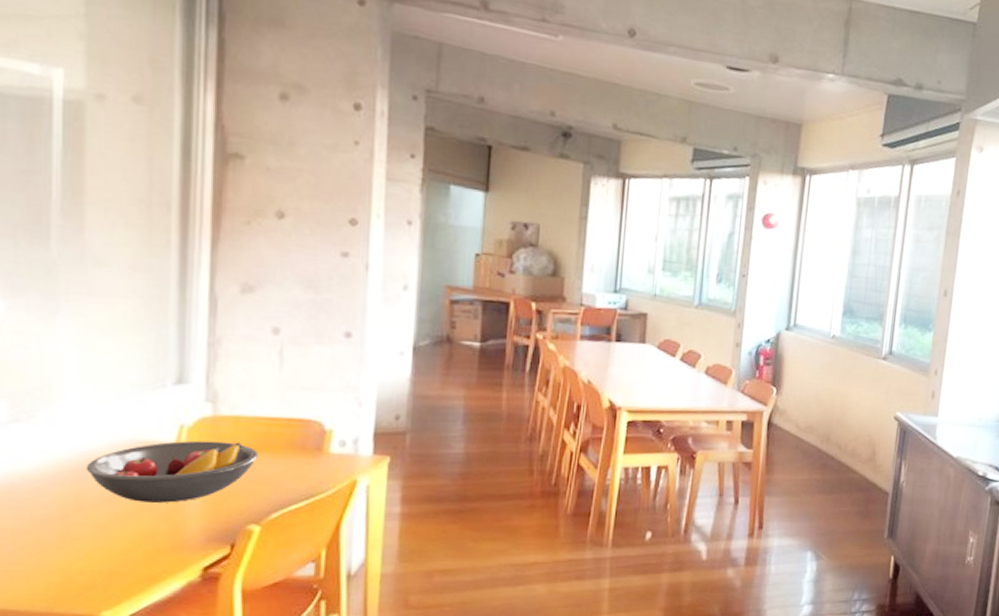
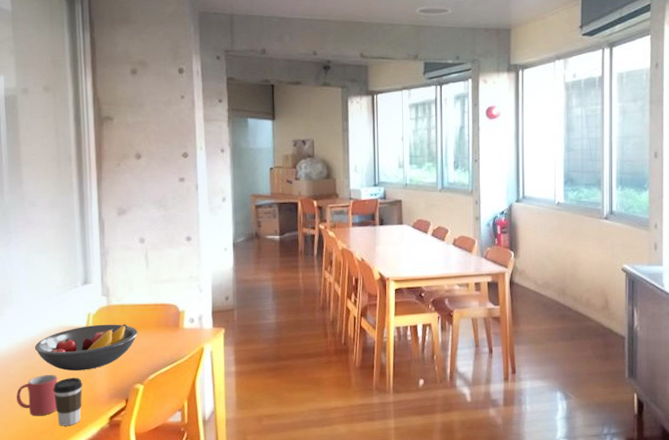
mug: none [49,506,121,564] -> present [16,374,57,416]
coffee cup: none [112,512,162,579] -> present [53,378,83,426]

